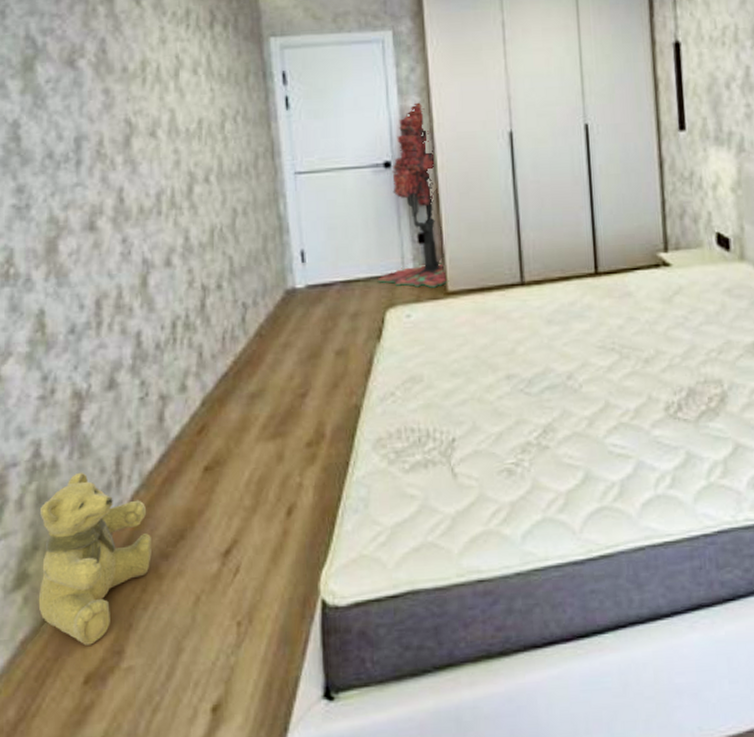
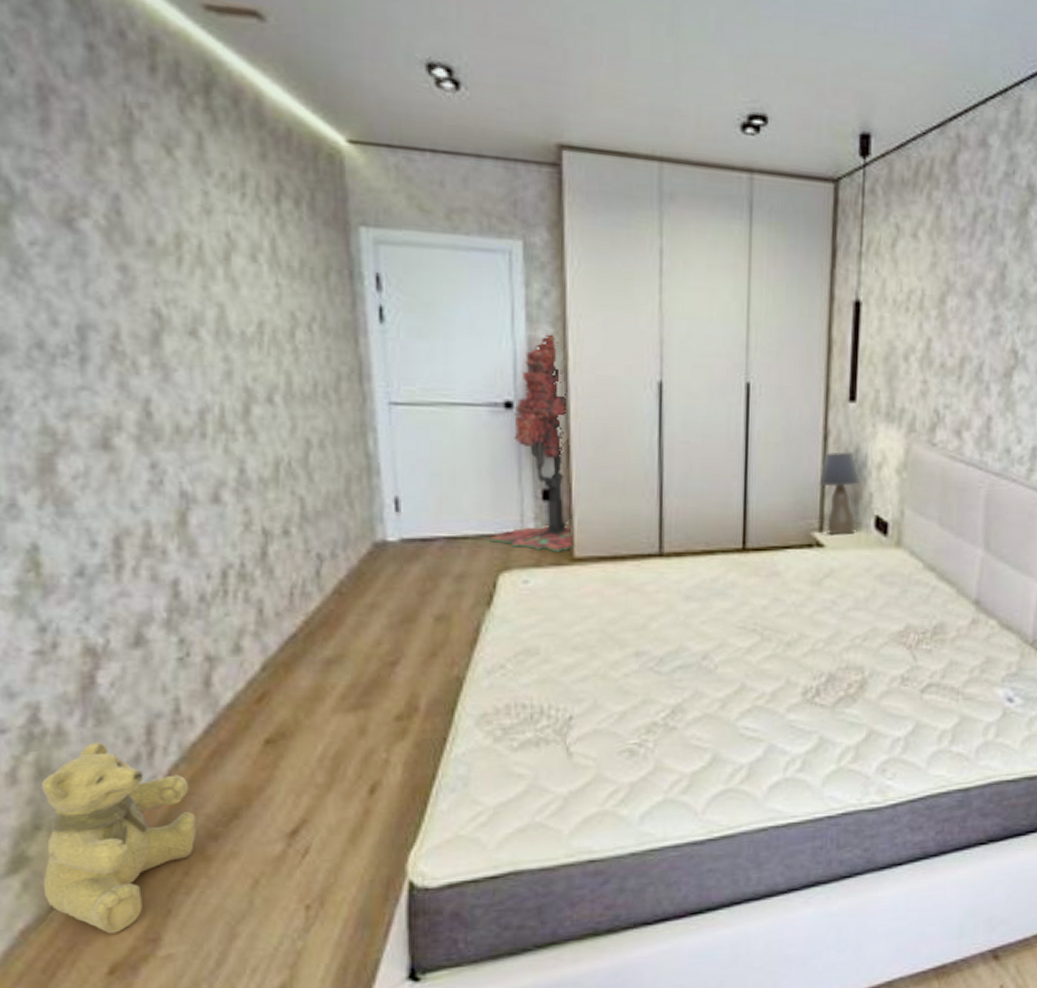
table lamp: none [659,175,699,254] -> present [819,450,861,535]

